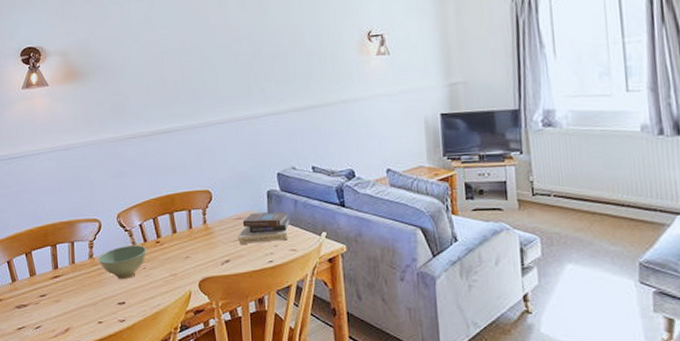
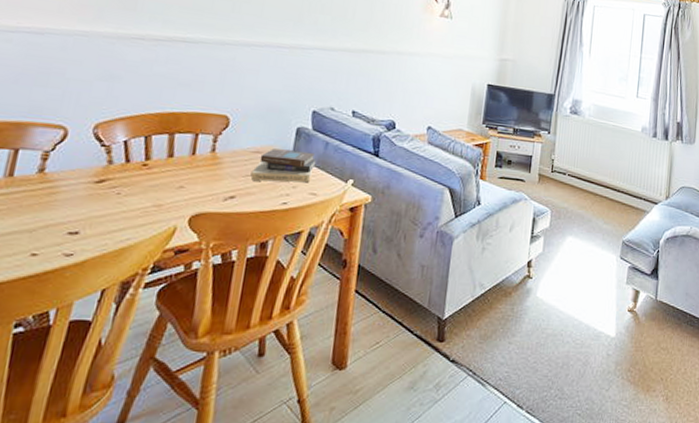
bowl: present [98,245,147,279] -> none [51,163,128,204]

